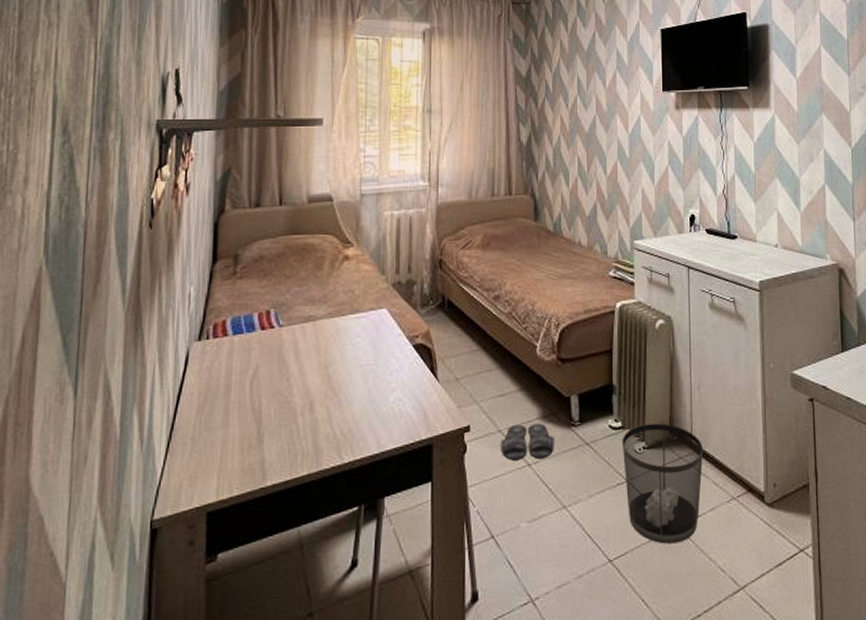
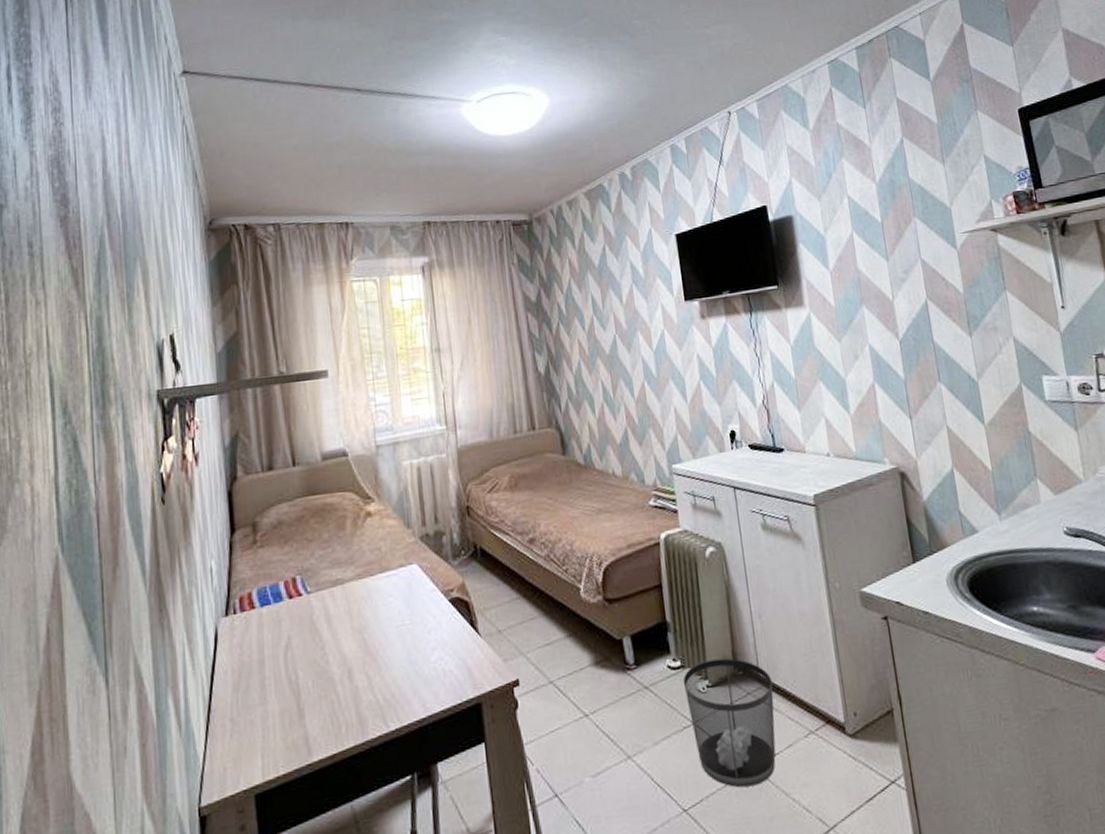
slippers: present [500,423,554,461] -> none [553,670,611,713]

